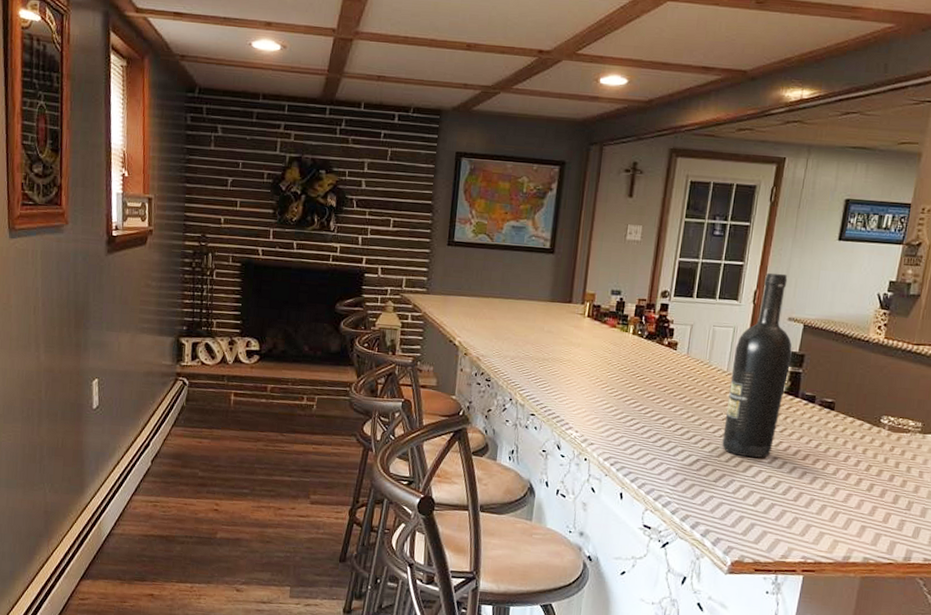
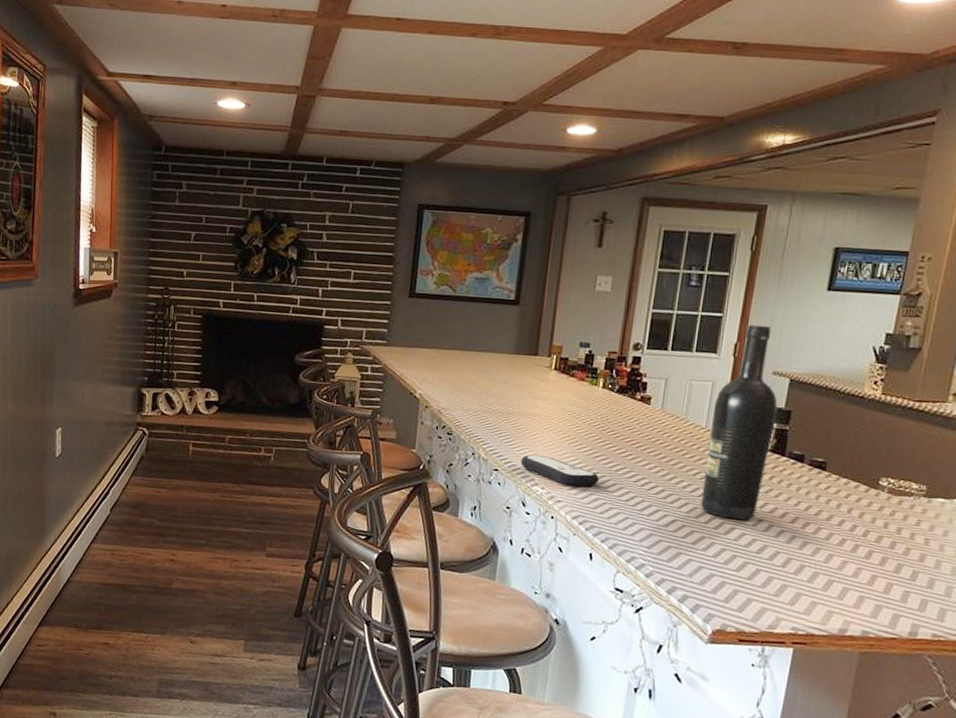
remote control: none [555,399,629,430] -> present [520,455,599,487]

